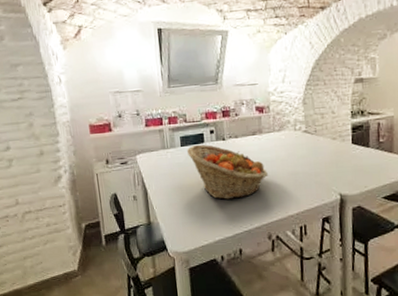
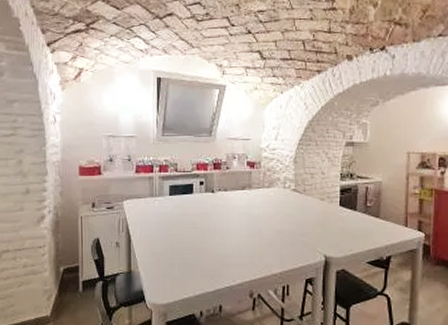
fruit basket: present [186,144,268,200] -> none [174,194,254,253]

